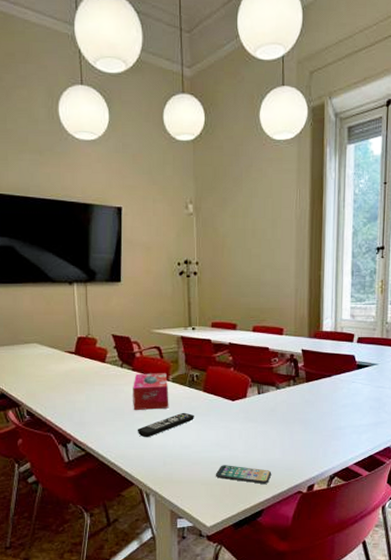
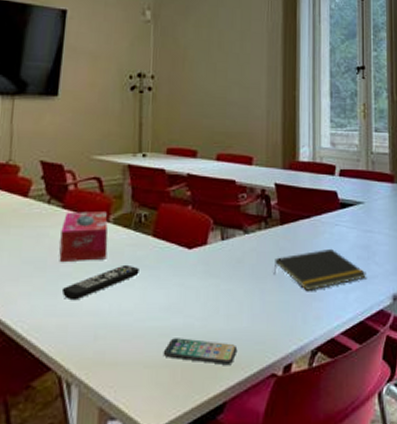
notepad: none [300,400,377,432] -> present [273,248,366,291]

